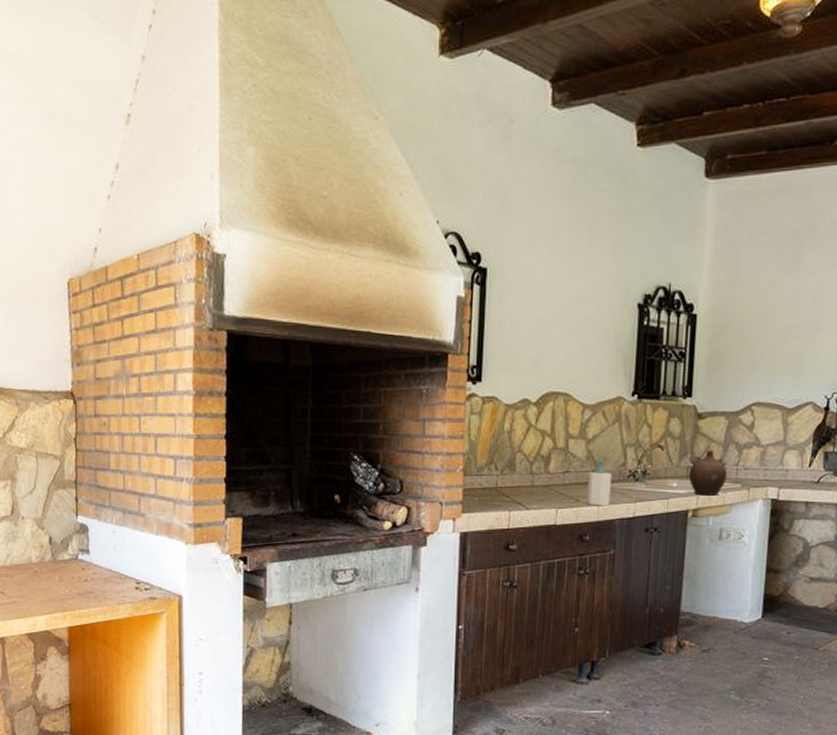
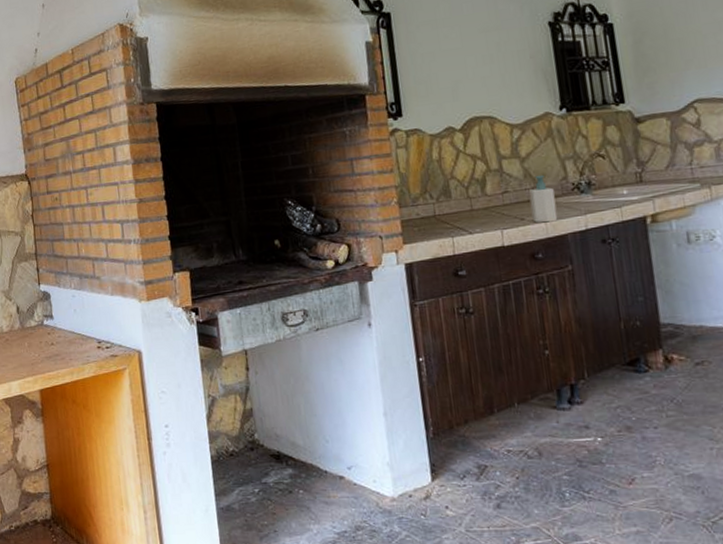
ceramic jug: present [689,449,728,496] -> none [637,151,683,200]

